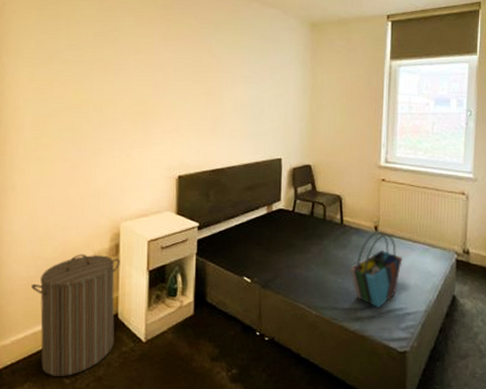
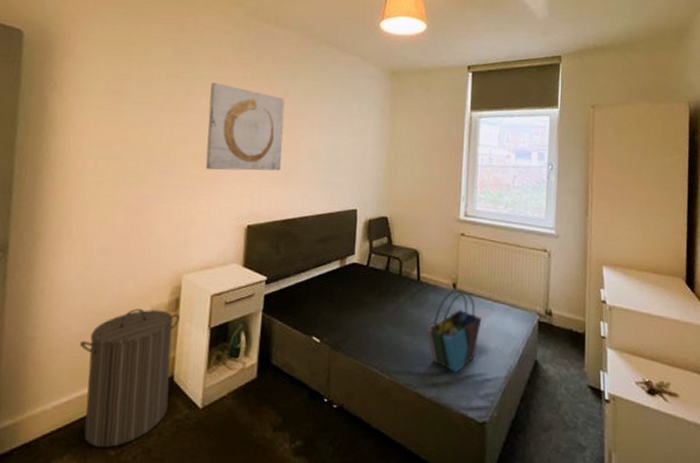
wall art: none [136,40,208,124] -> present [205,83,285,171]

